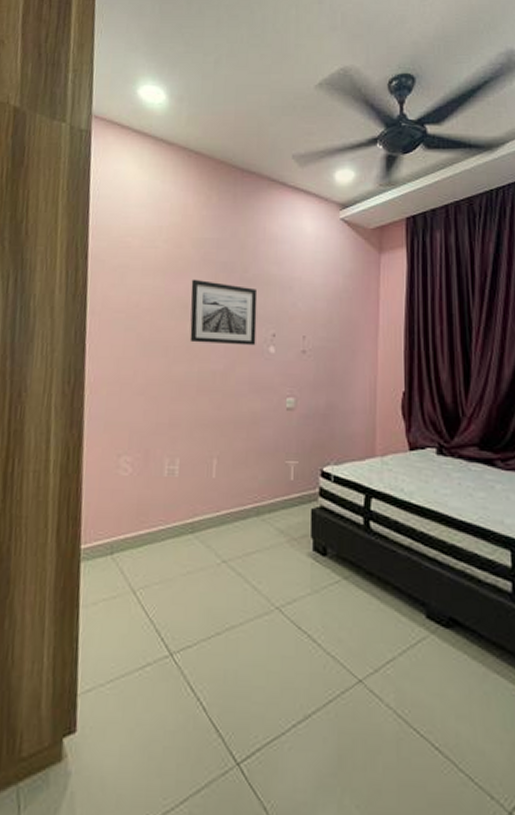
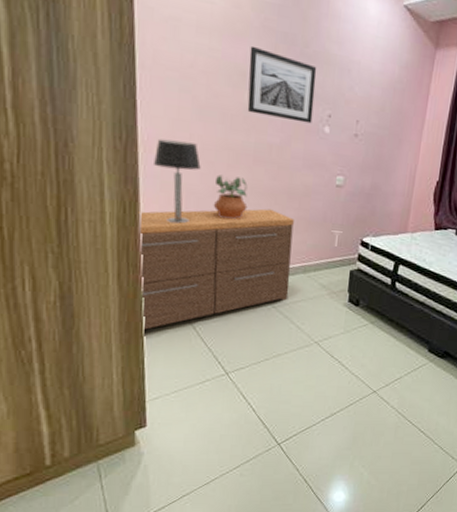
dresser: none [77,442,242,598] -> present [138,208,294,331]
table lamp: none [99,379,144,467] -> present [154,138,201,224]
potted plant: none [156,409,192,458] -> present [213,174,248,220]

